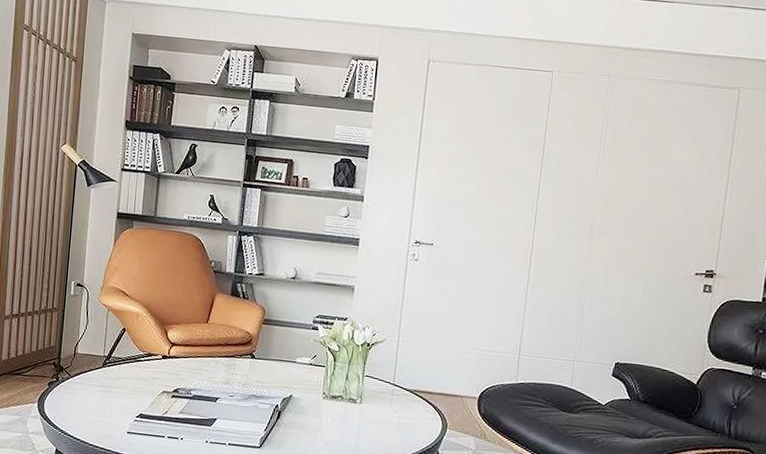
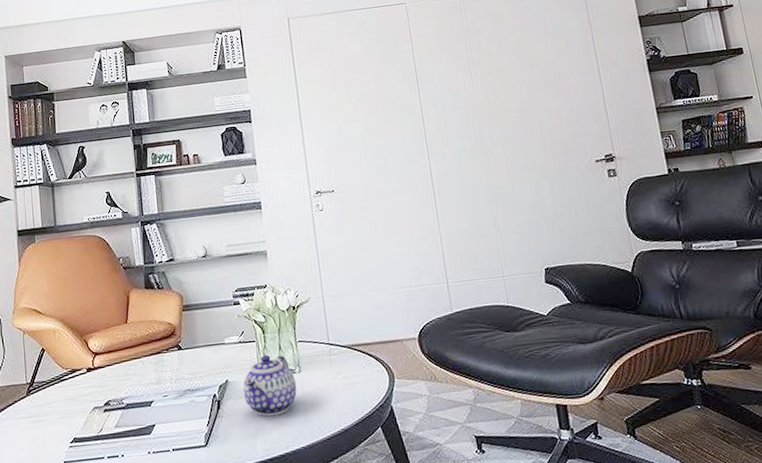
teapot: none [303,381,355,436] -> present [243,355,297,417]

